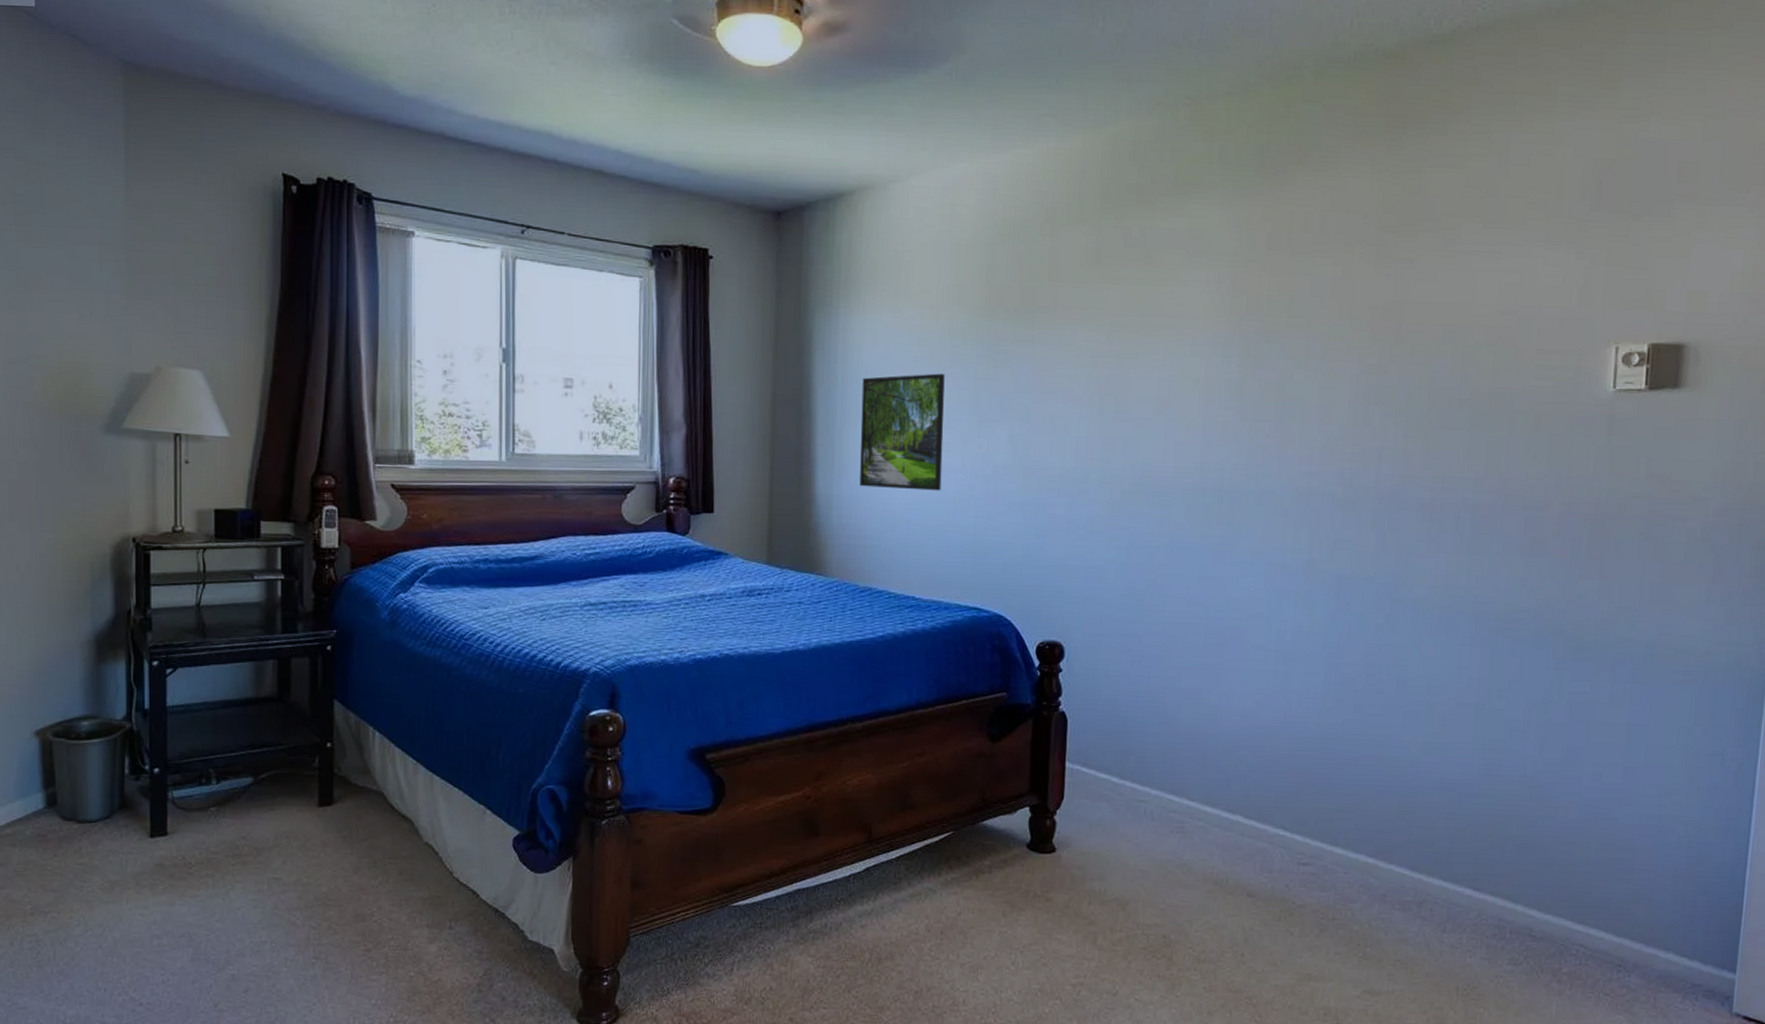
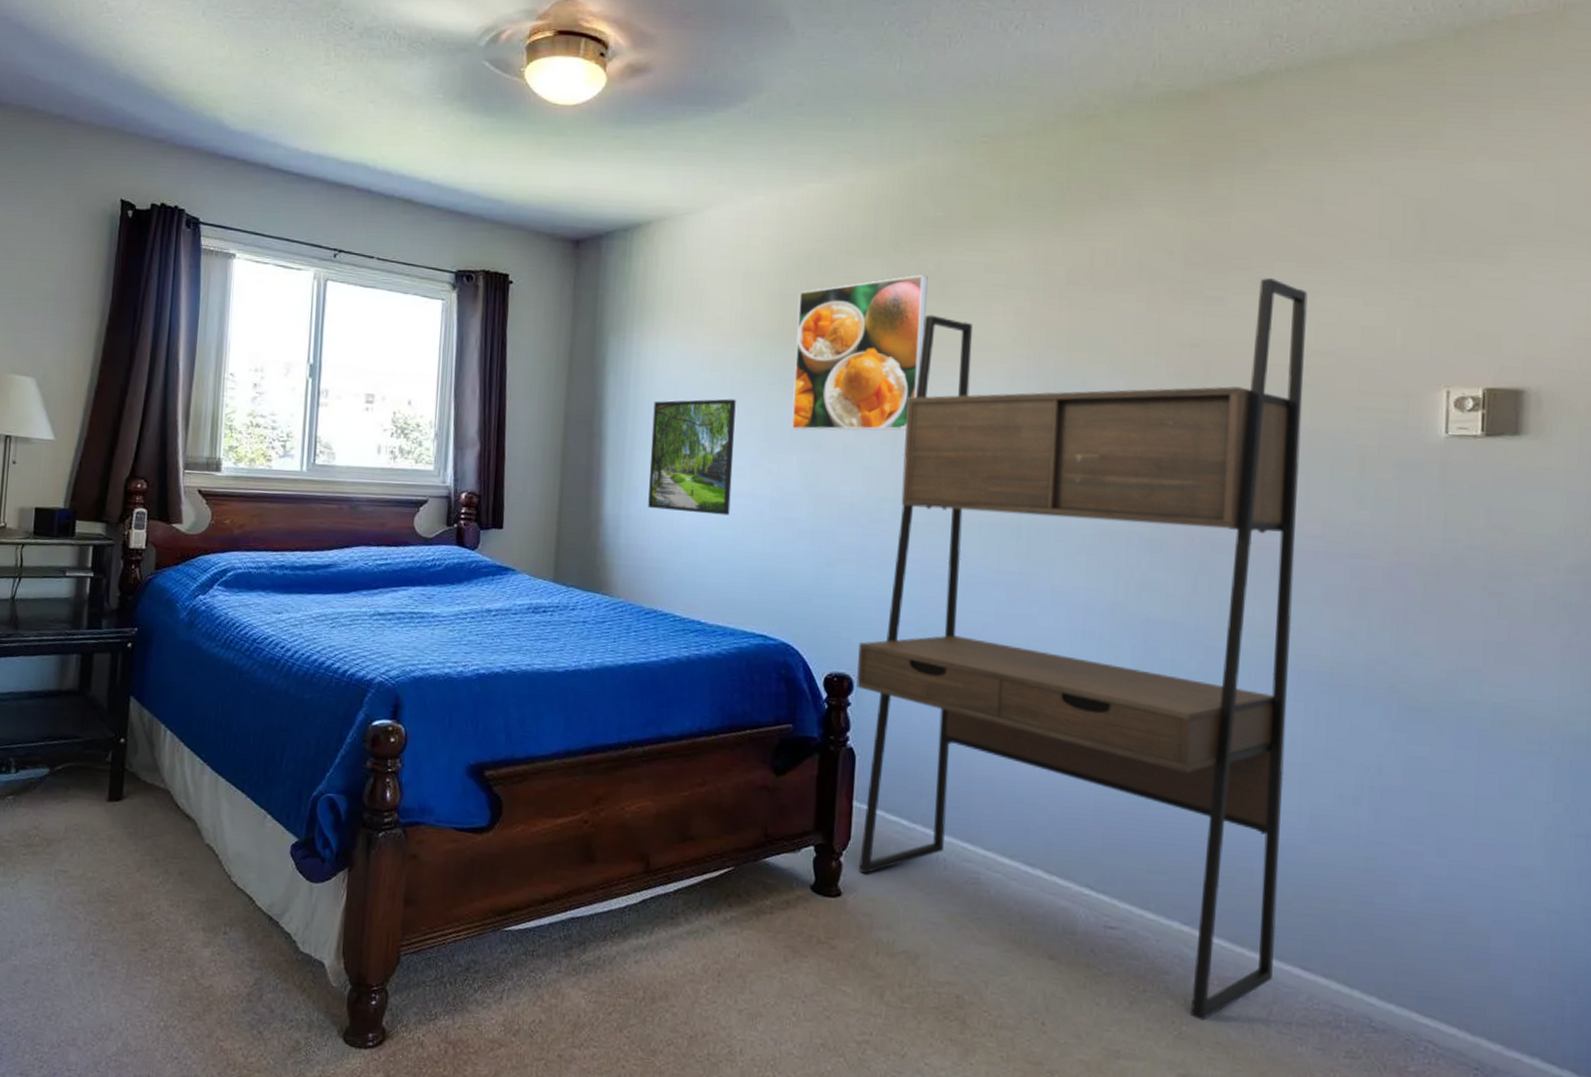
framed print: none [1000,242,1133,403] -> present [791,274,928,431]
desk: none [1066,239,1493,942] -> present [856,277,1308,1021]

